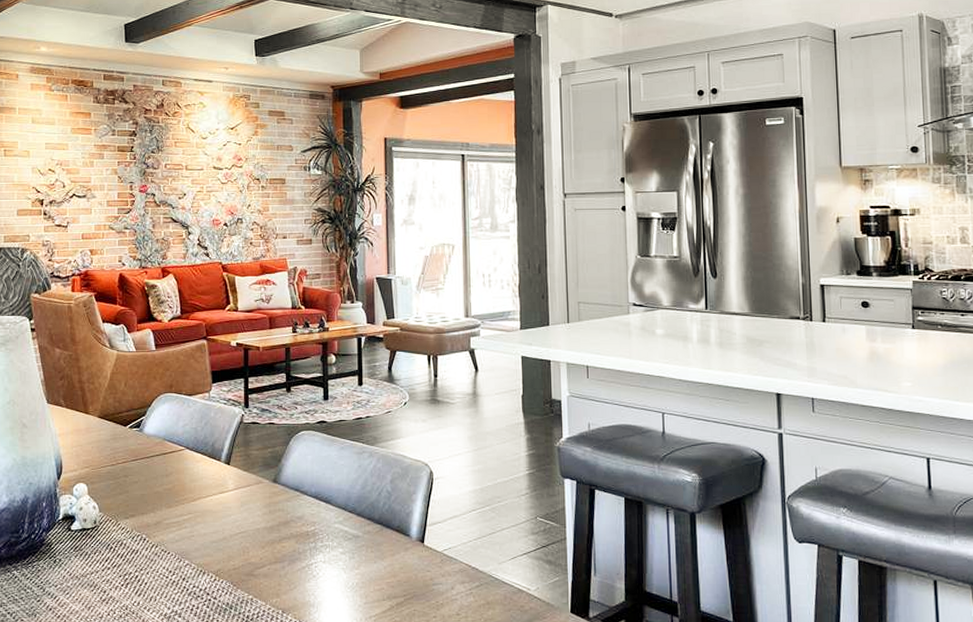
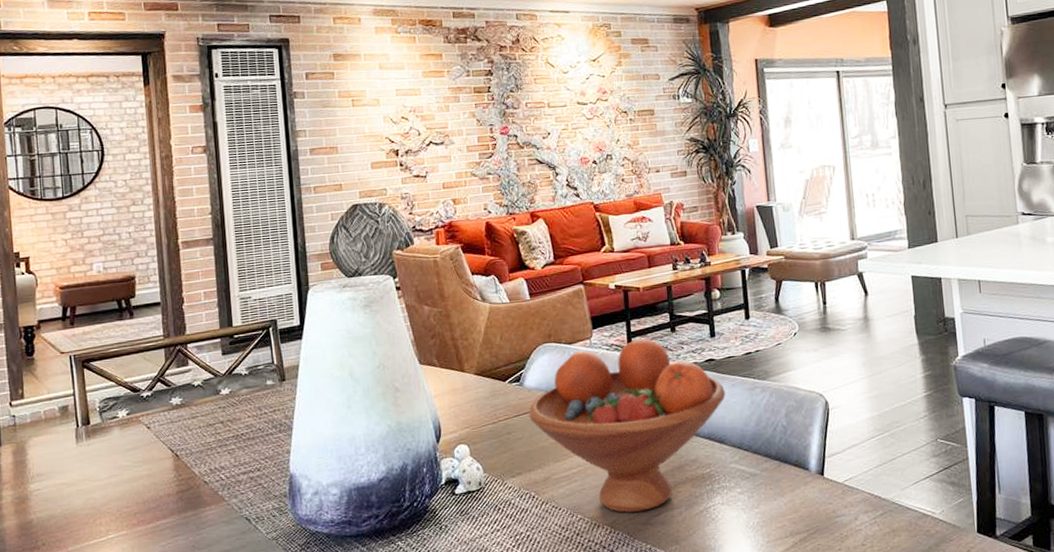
fruit bowl: none [146,396,334,562] -> present [528,338,726,513]

